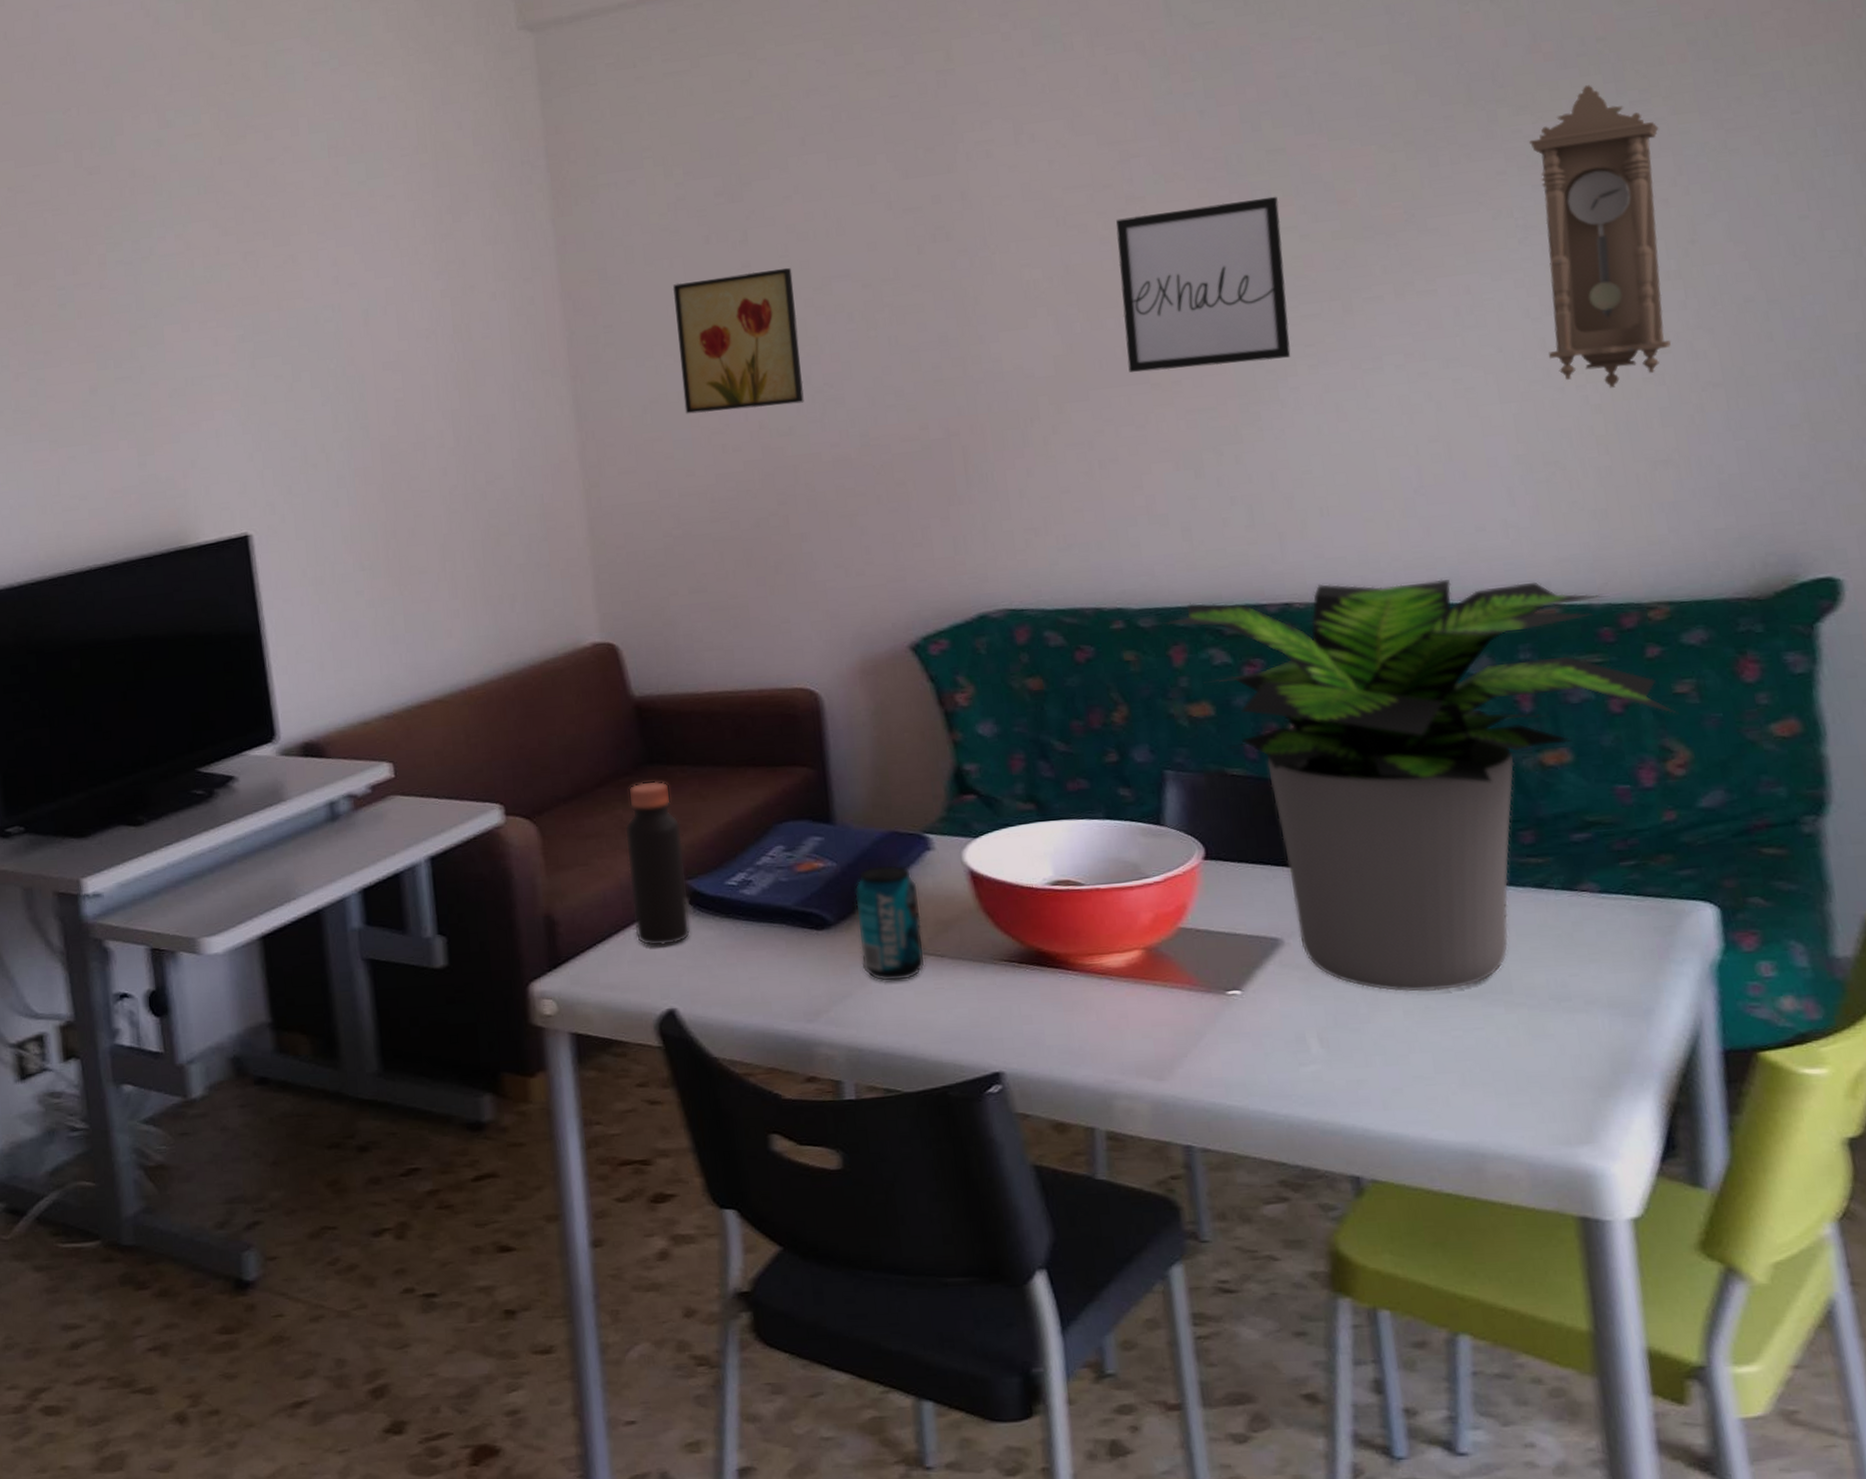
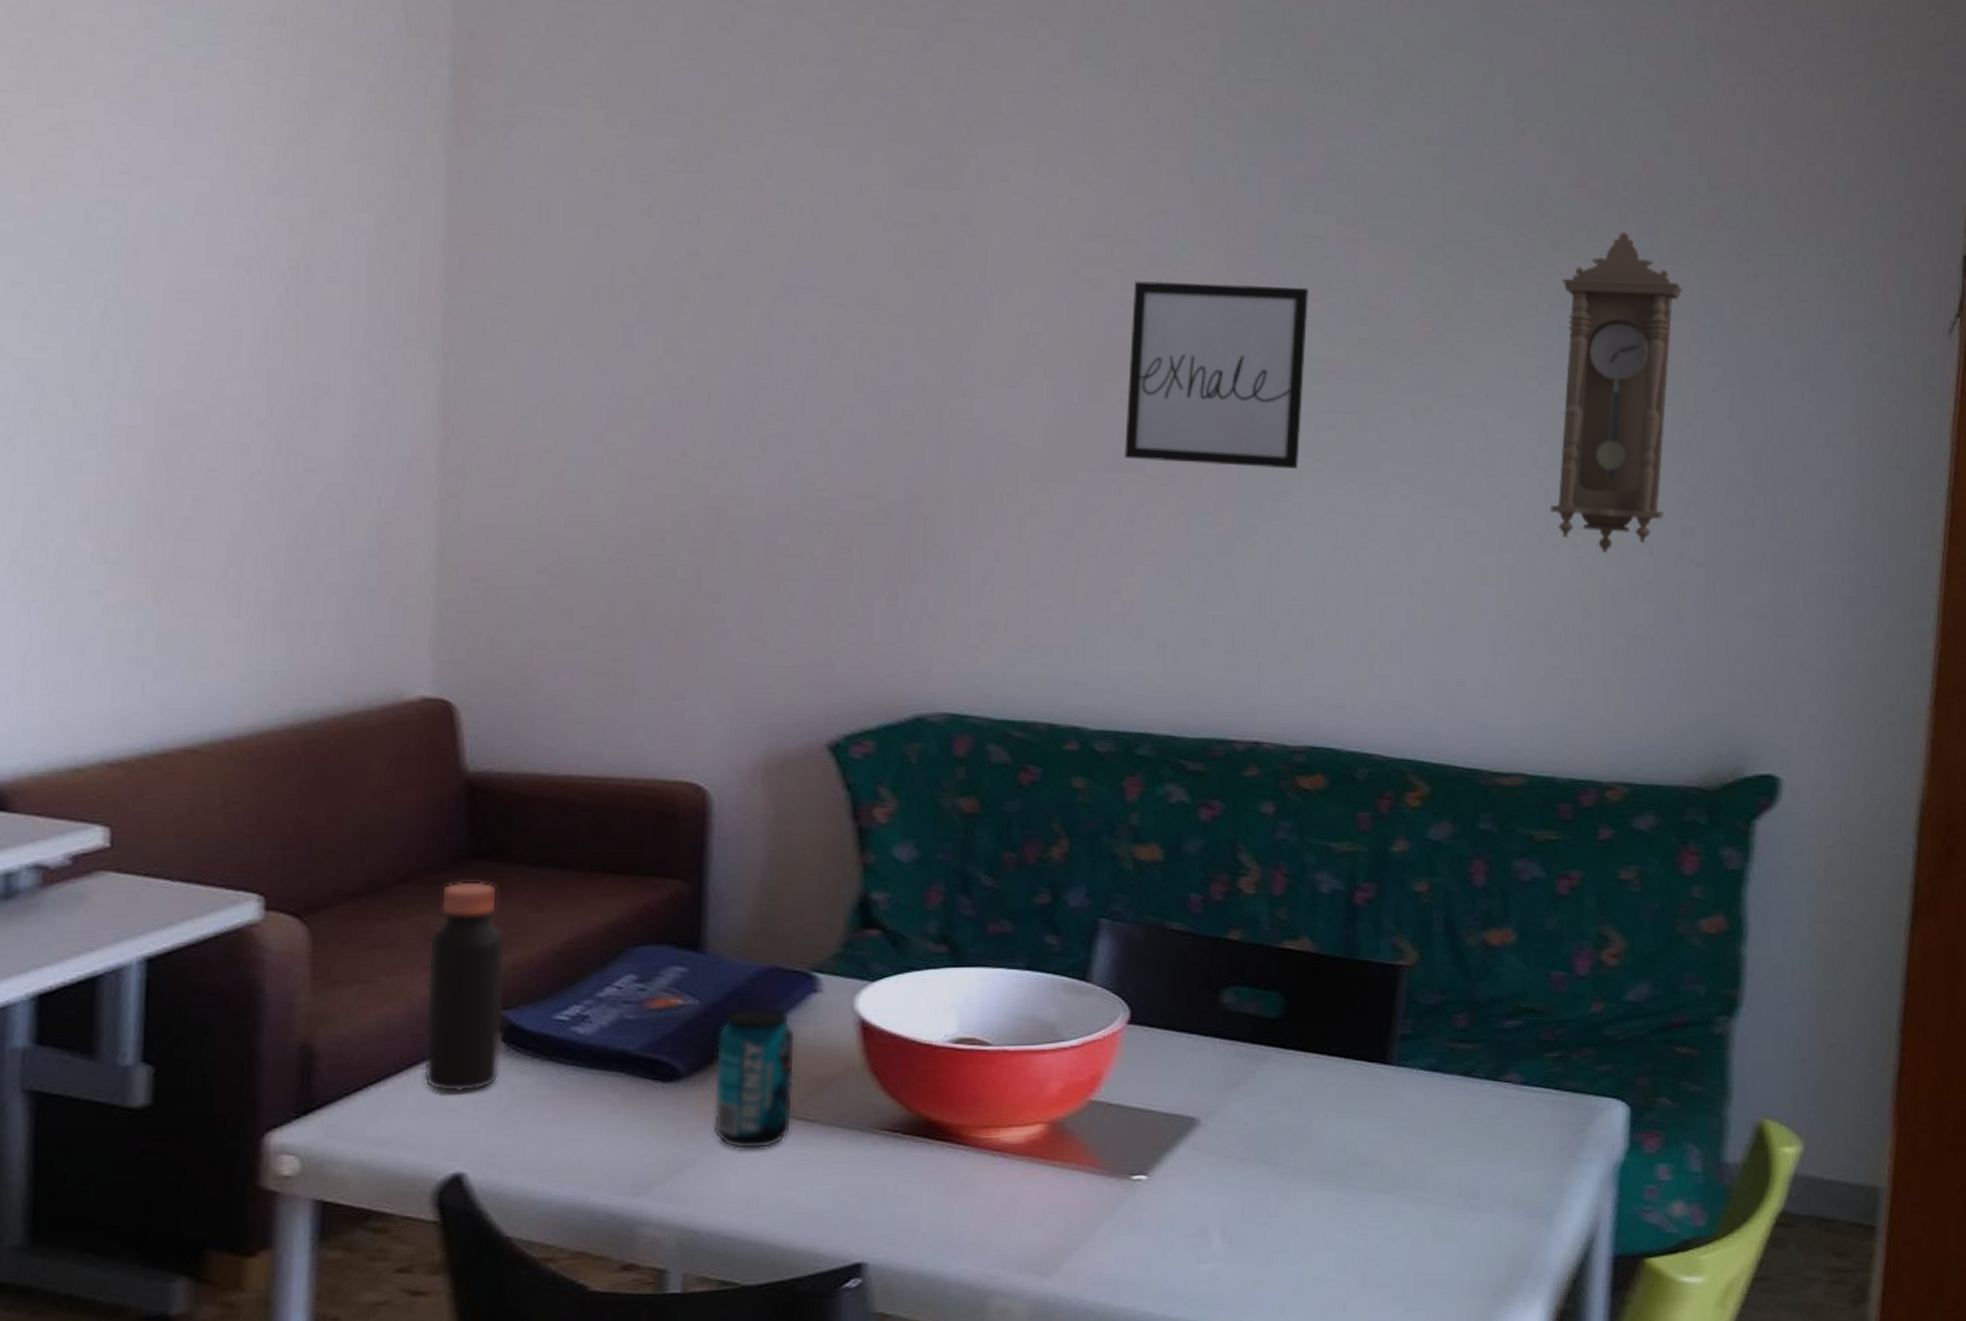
wall art: present [672,267,804,414] -> none [589,258,750,433]
potted plant: present [1162,579,1679,992] -> none [1120,724,1620,1184]

